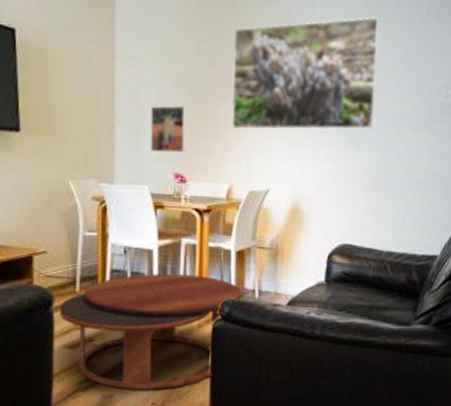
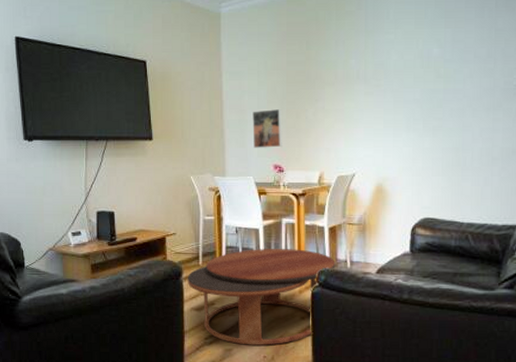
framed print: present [231,17,380,130] -> none [318,15,450,124]

